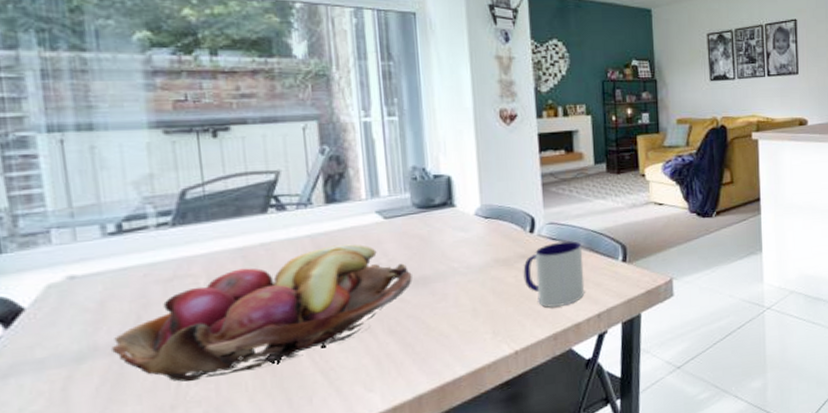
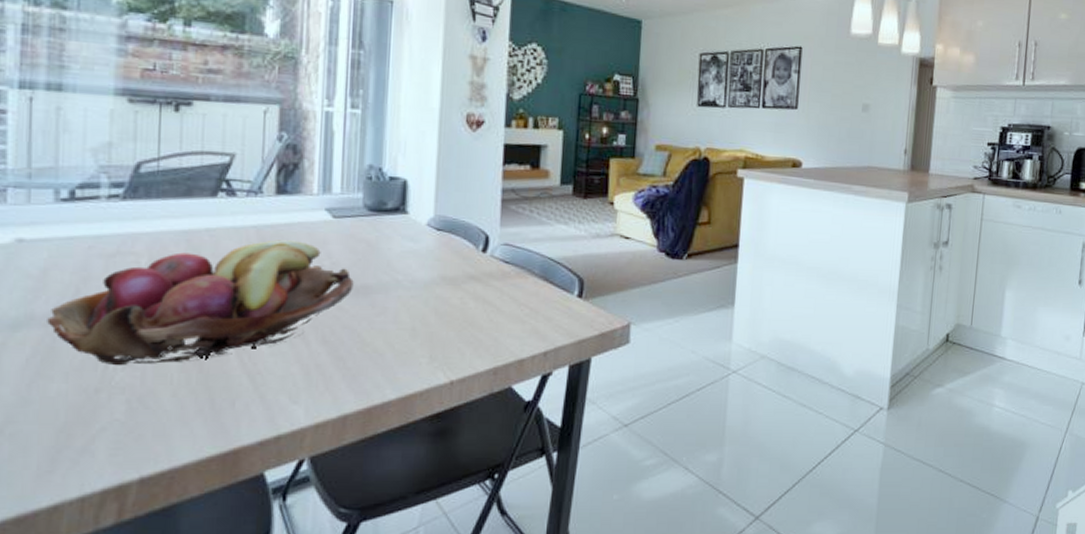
mug: present [523,241,585,308] -> none [469,266,537,339]

